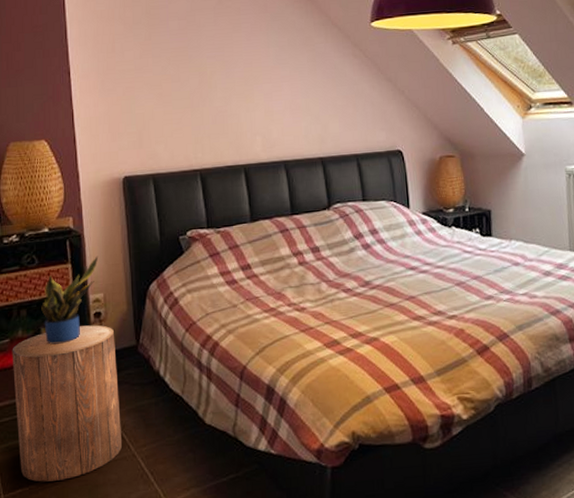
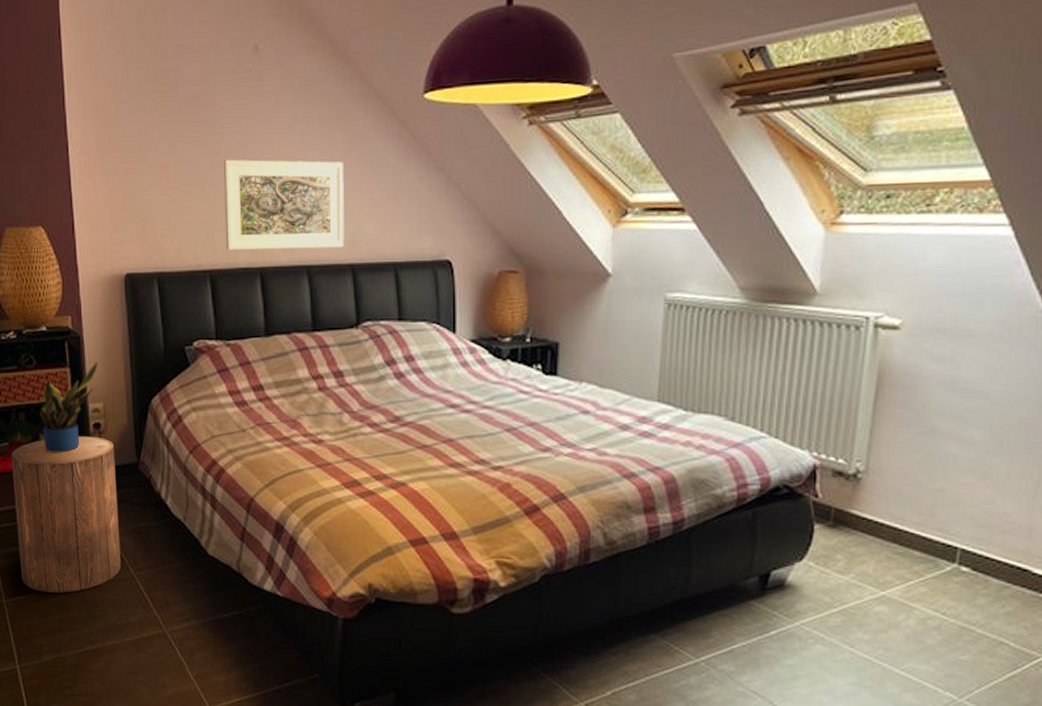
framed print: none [209,76,315,152] -> present [223,159,344,250]

